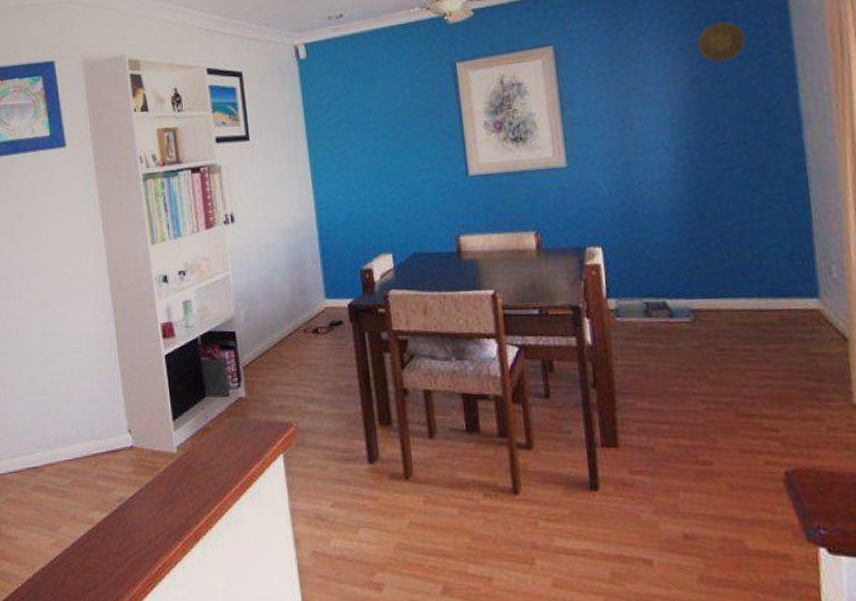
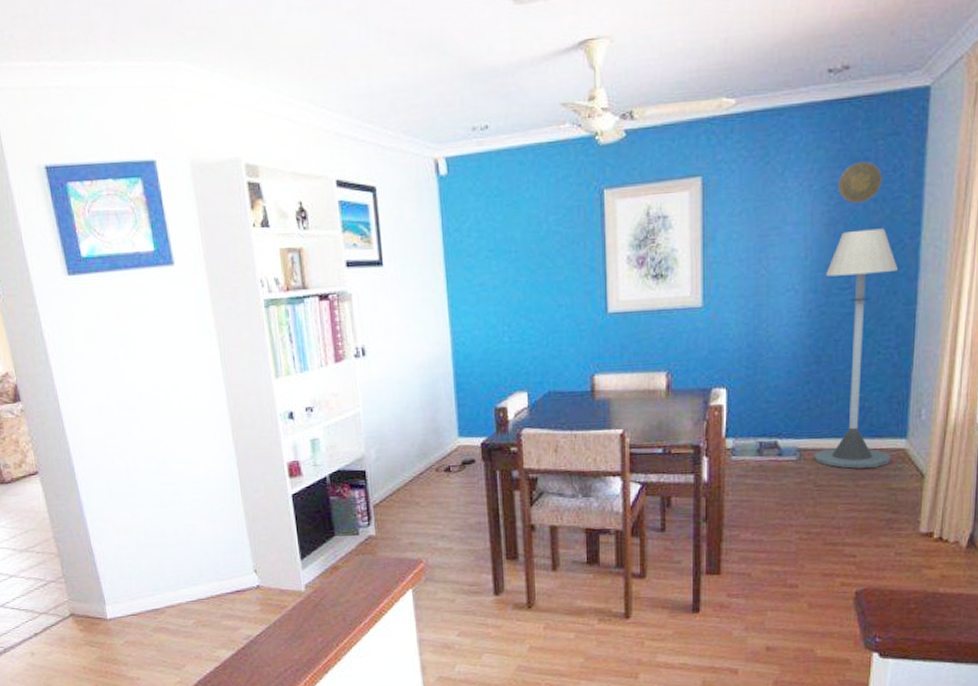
floor lamp: none [697,83,805,331] -> present [814,228,898,469]

